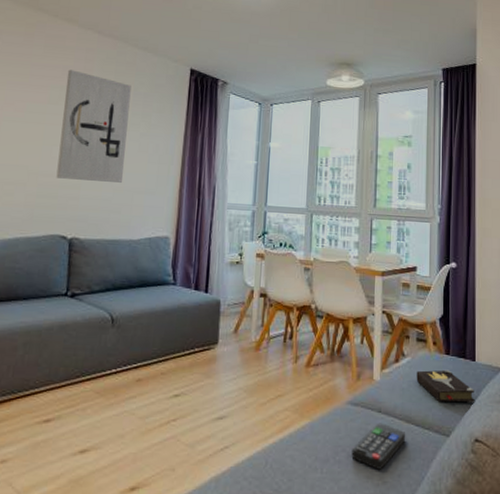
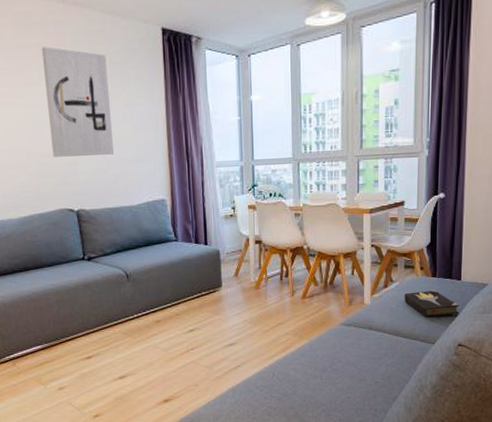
remote control: present [351,423,406,470] -> none [346,337,395,374]

